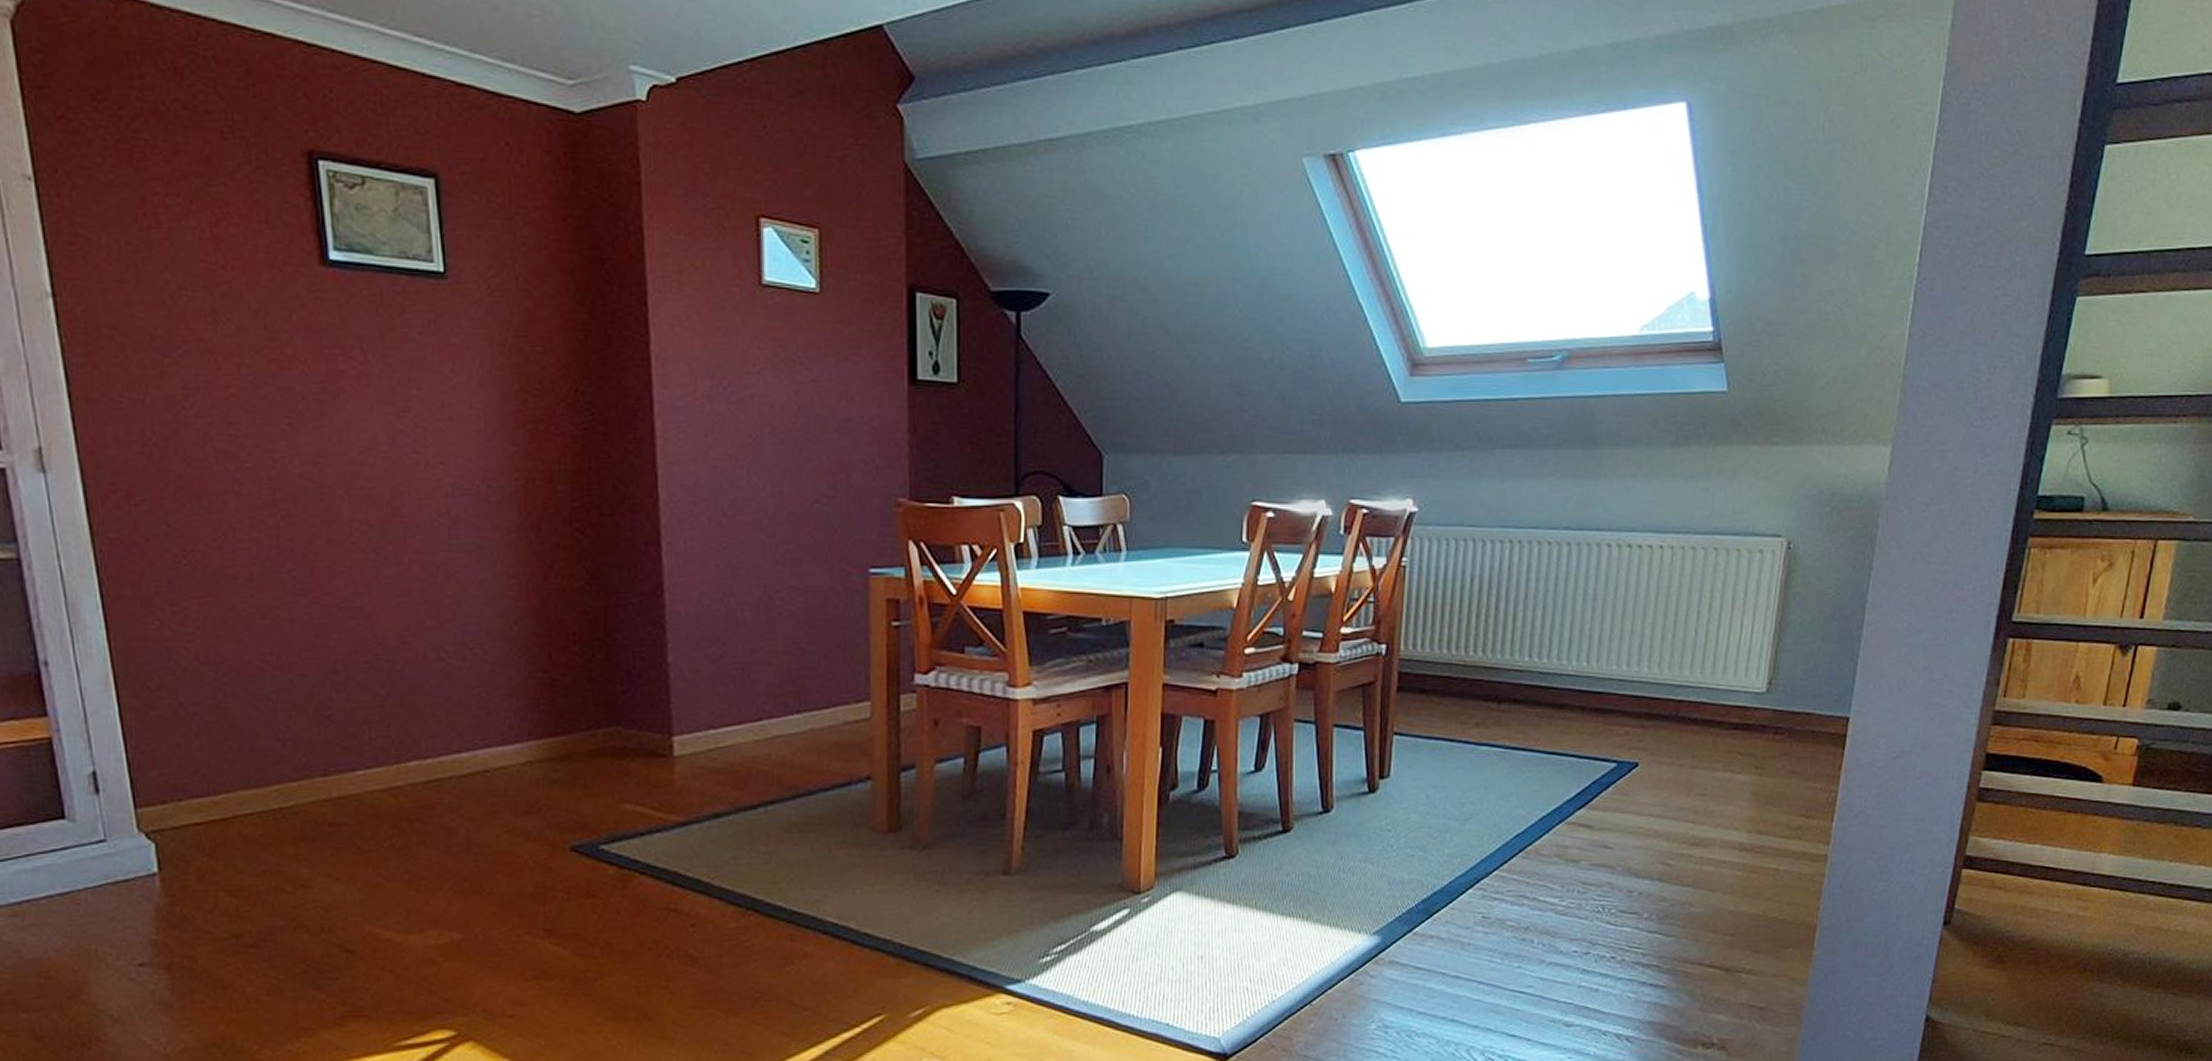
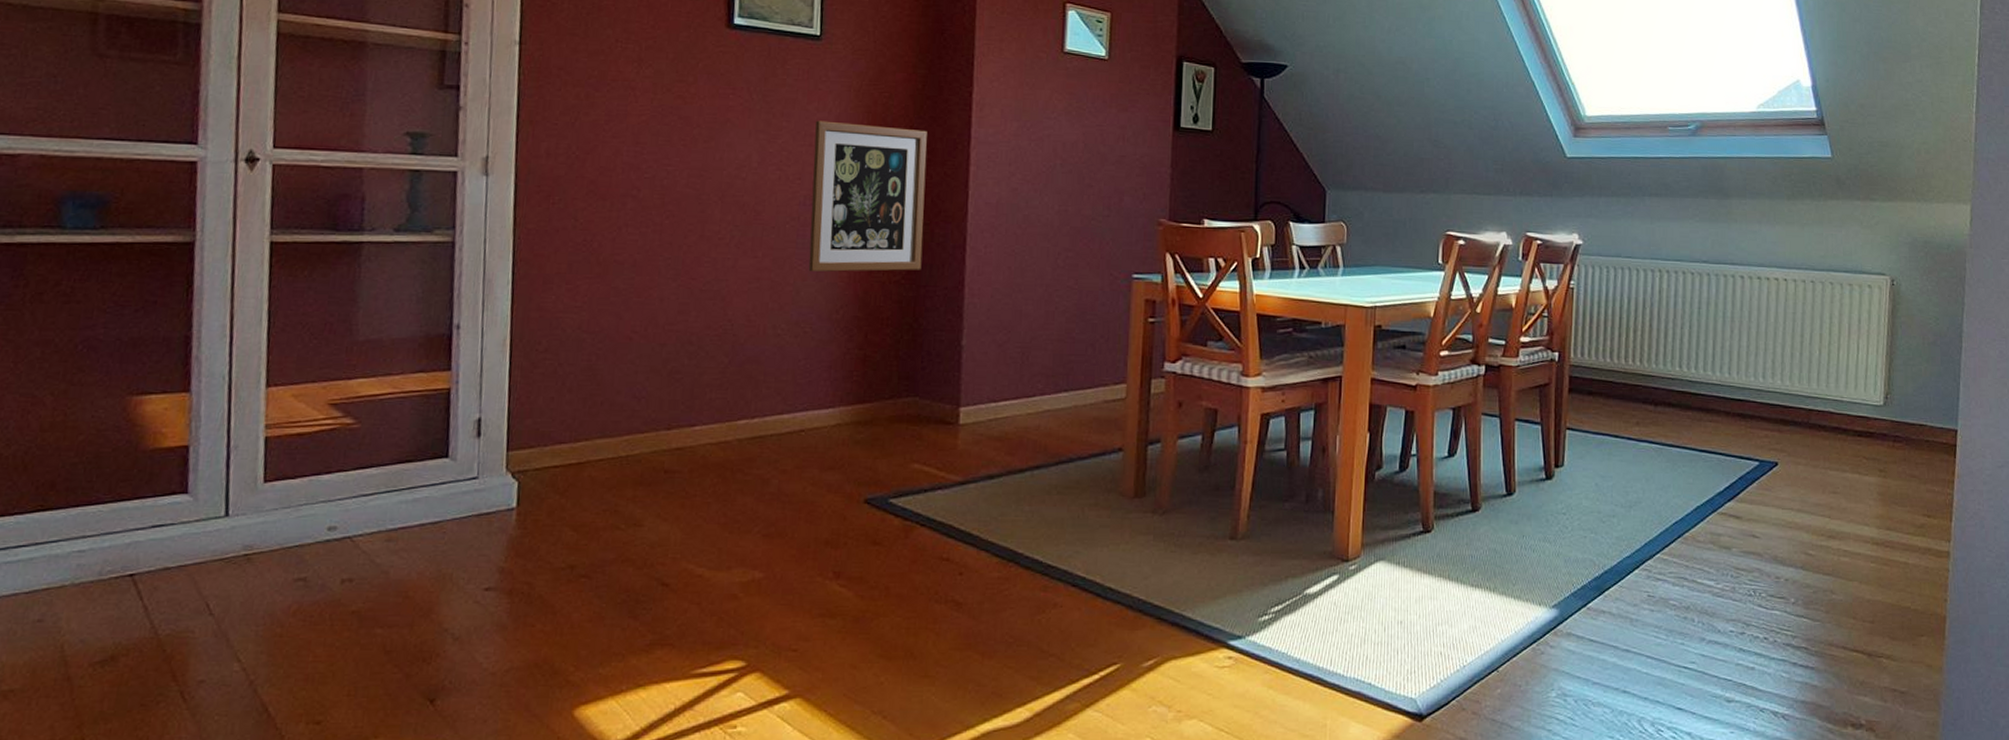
wall art: none [454,386,609,580] -> present [808,120,927,272]

